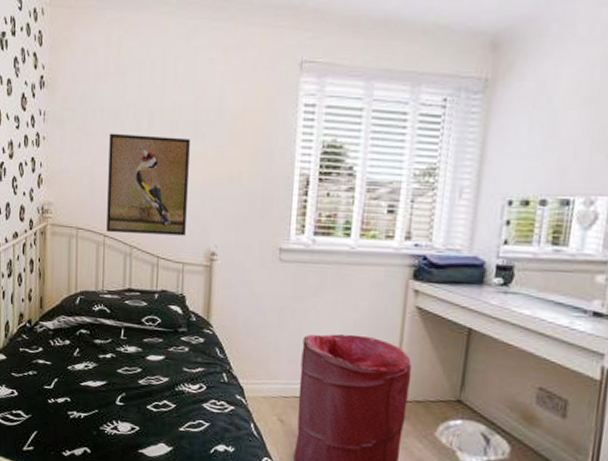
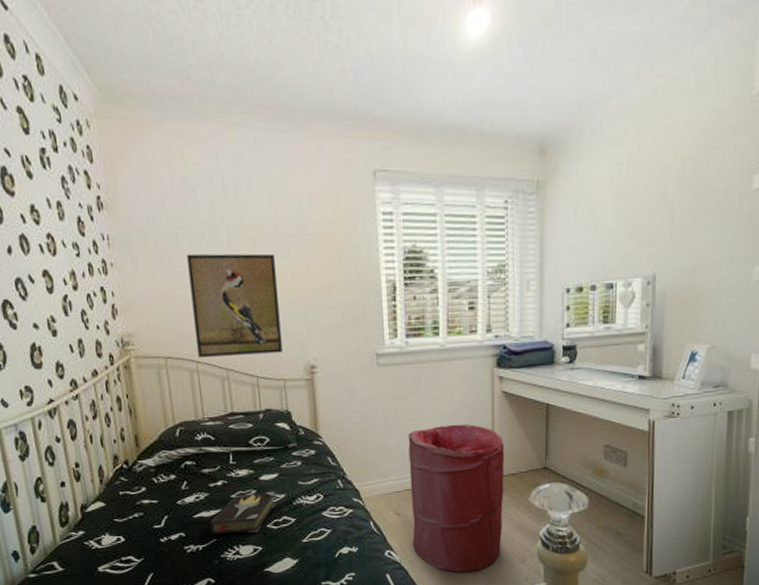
hardback book: none [93,371,159,412] -> present [209,491,276,534]

